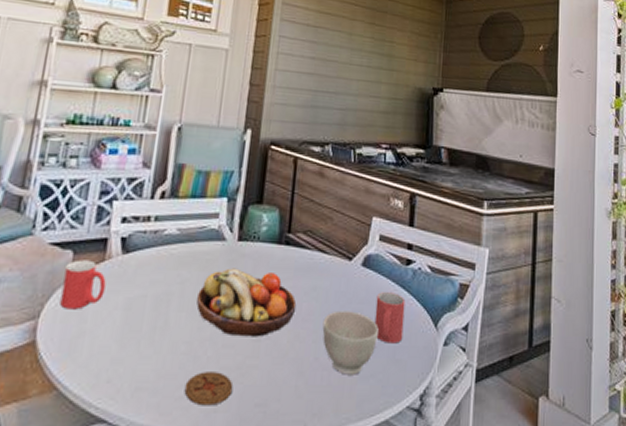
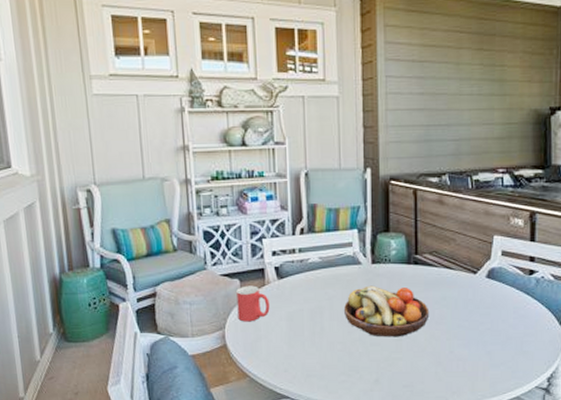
coaster: present [184,372,234,406] -> none [345,363,384,387]
bowl: present [322,310,379,375] -> none [454,314,506,364]
mug: present [374,292,406,344] -> none [502,298,530,339]

